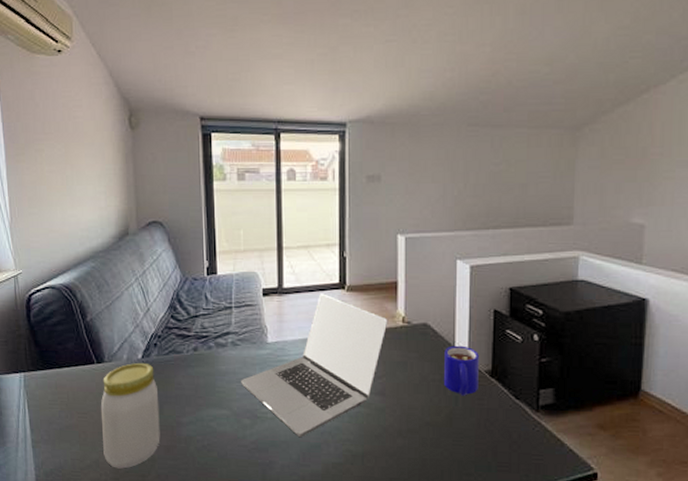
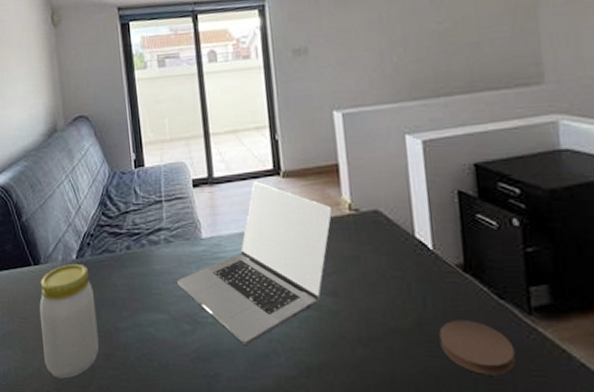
mug: present [444,345,479,396] -> none [403,235,450,296]
coaster: none [465,415,522,460] -> present [439,320,516,376]

